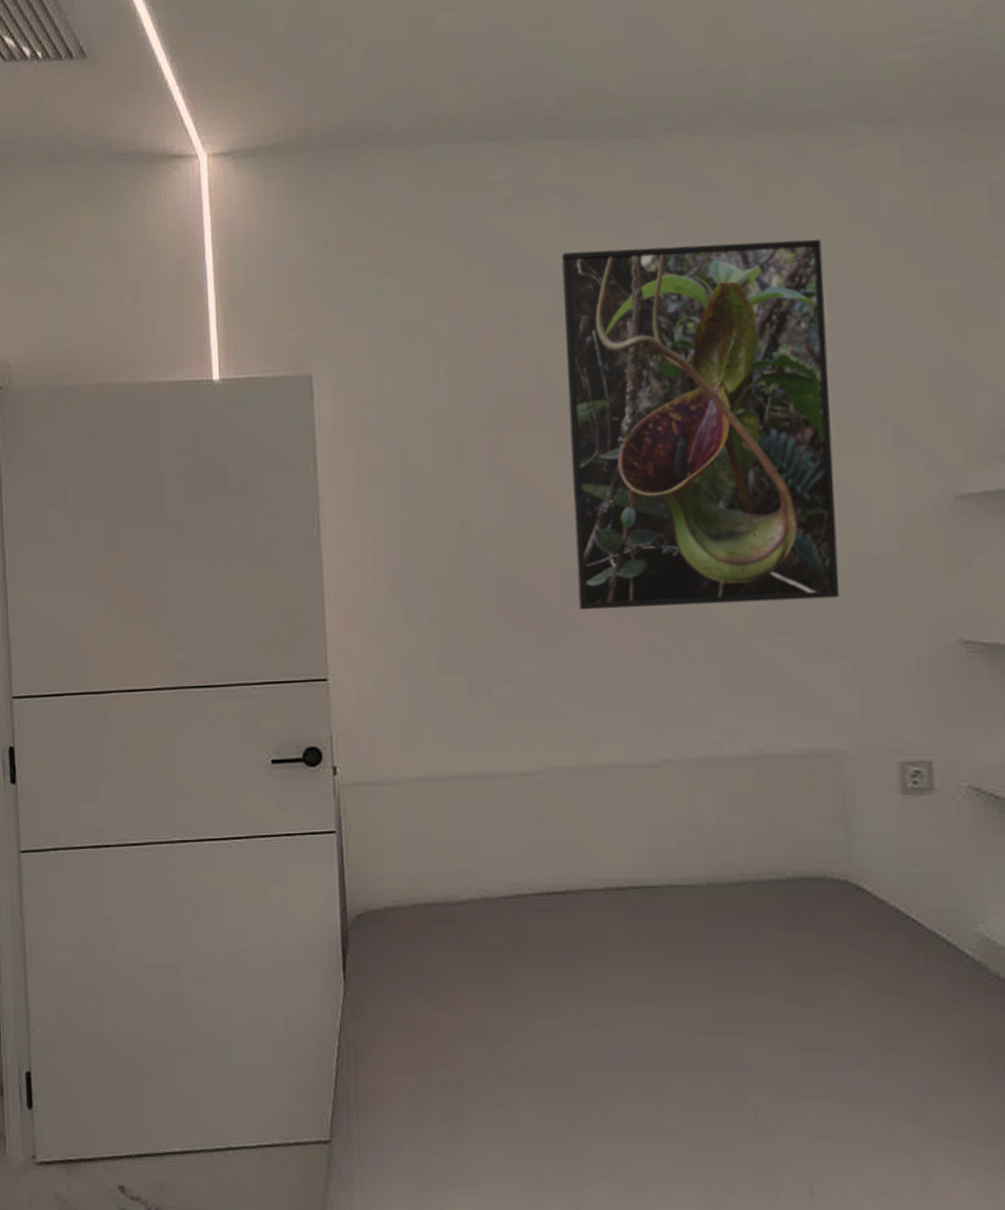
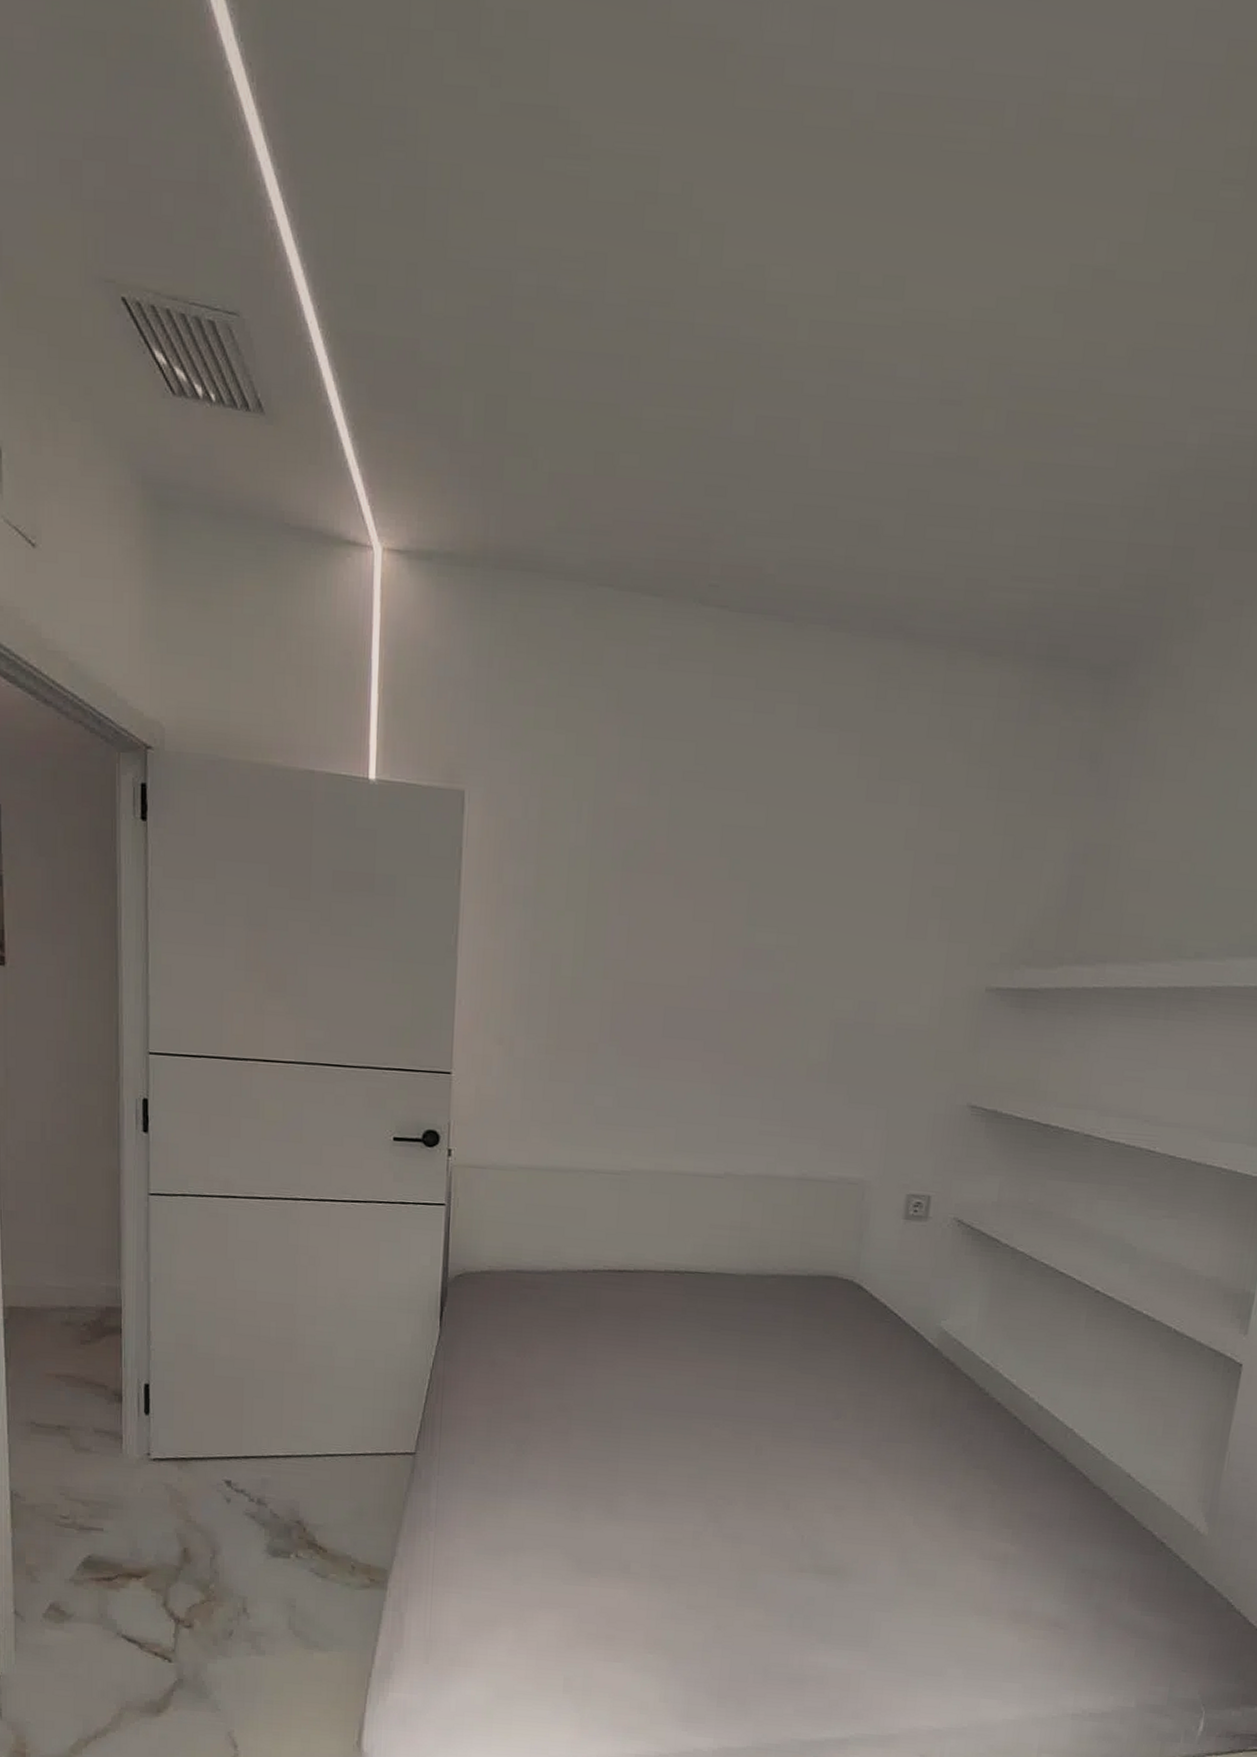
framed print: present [562,239,840,611] -> none [676,718,923,1059]

